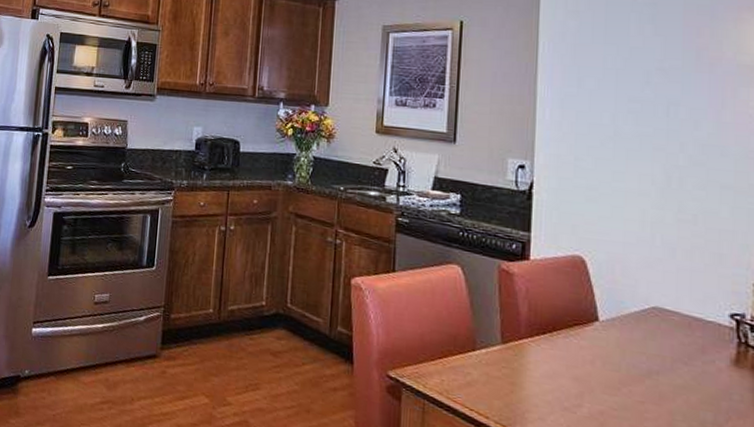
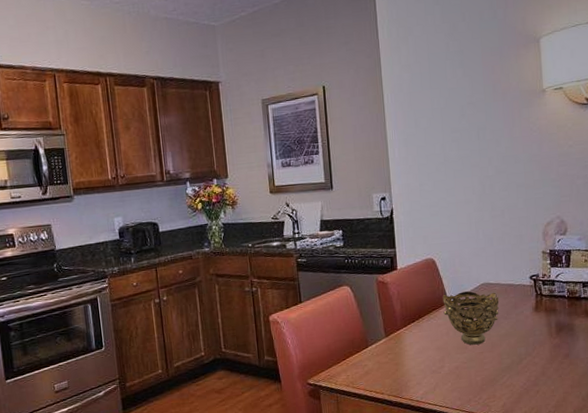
decorative bowl: none [590,307,678,391] -> present [442,291,499,345]

